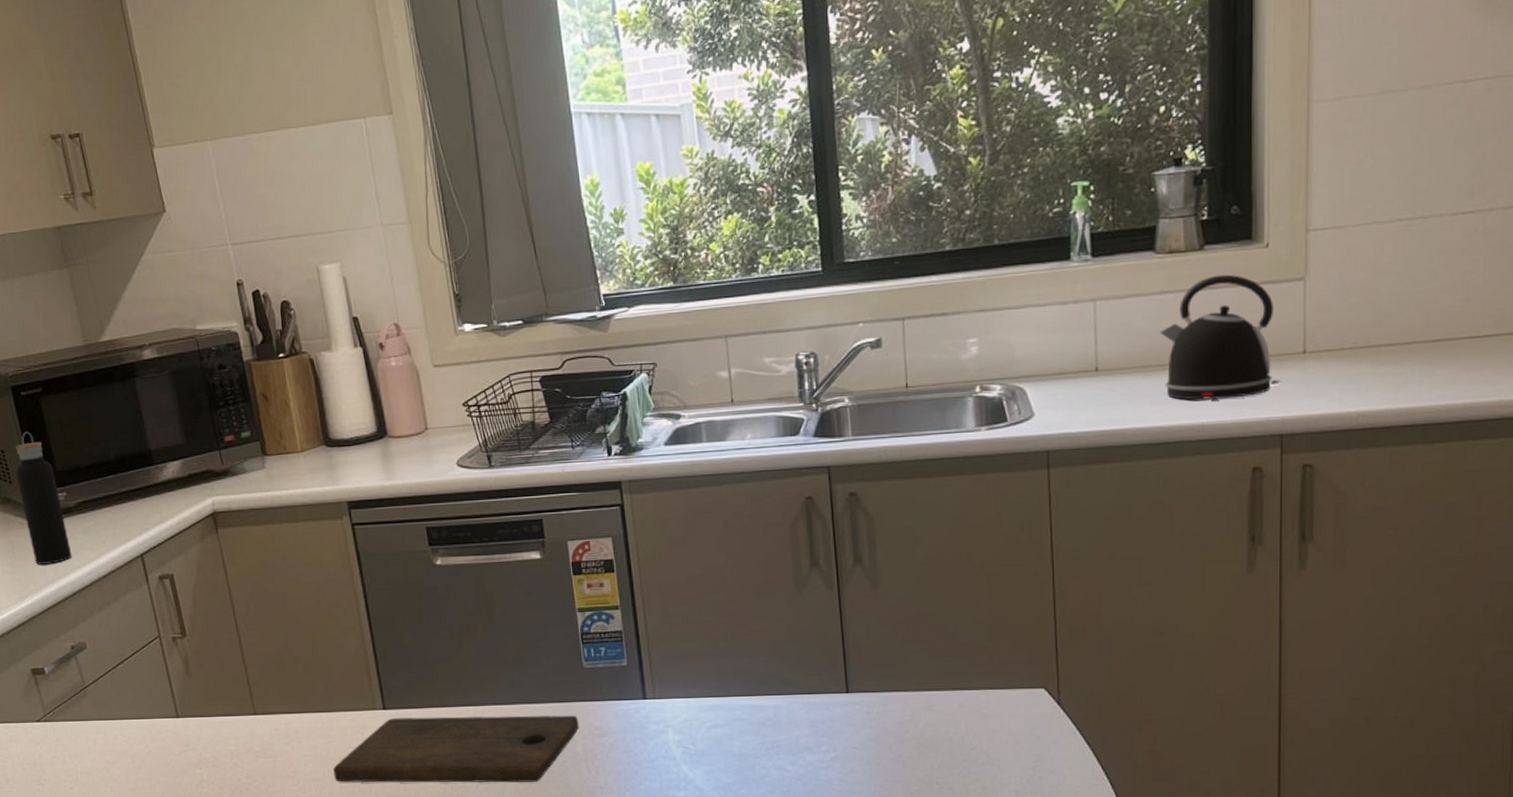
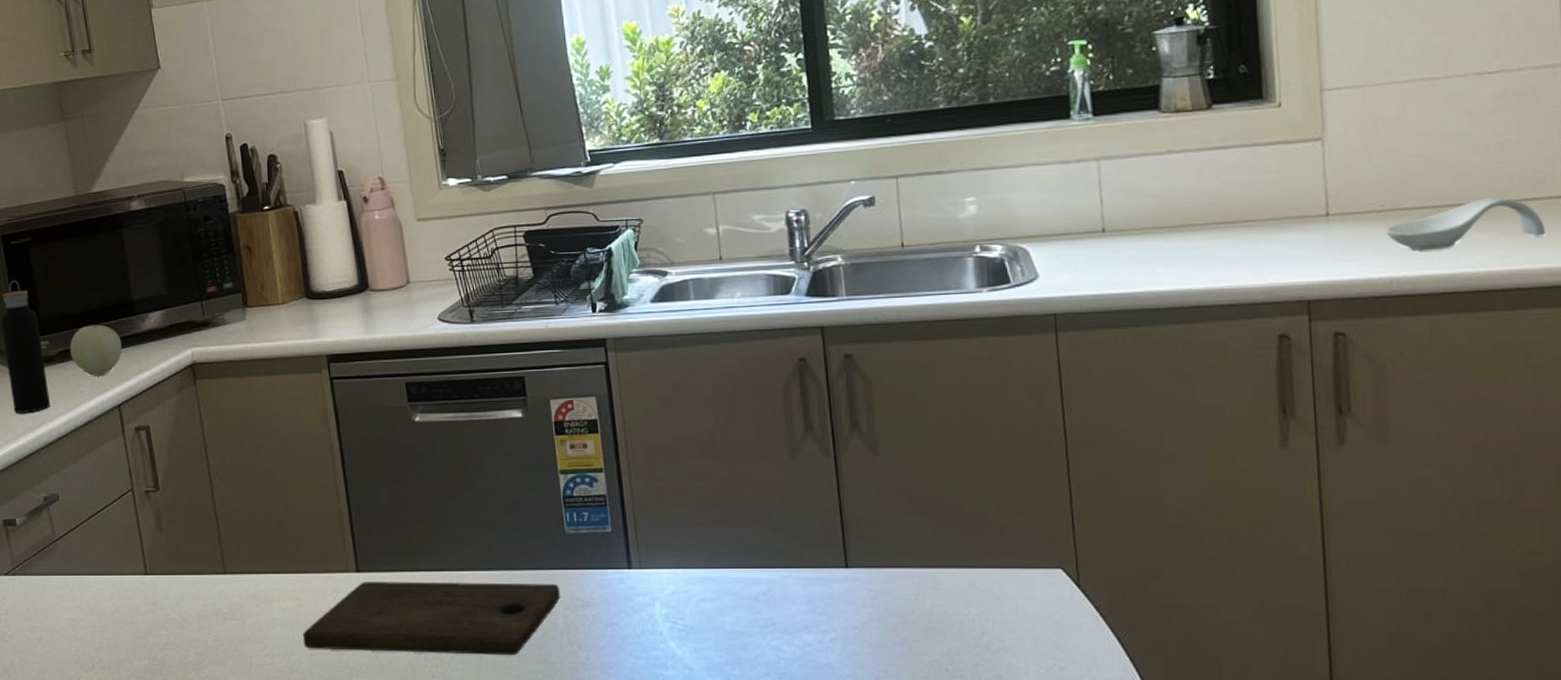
fruit: none [88,475,142,526] -> present [69,324,122,376]
kettle: present [1159,274,1280,400] -> none [1169,134,1303,263]
spoon rest: none [1356,334,1501,386] -> present [1385,198,1546,251]

